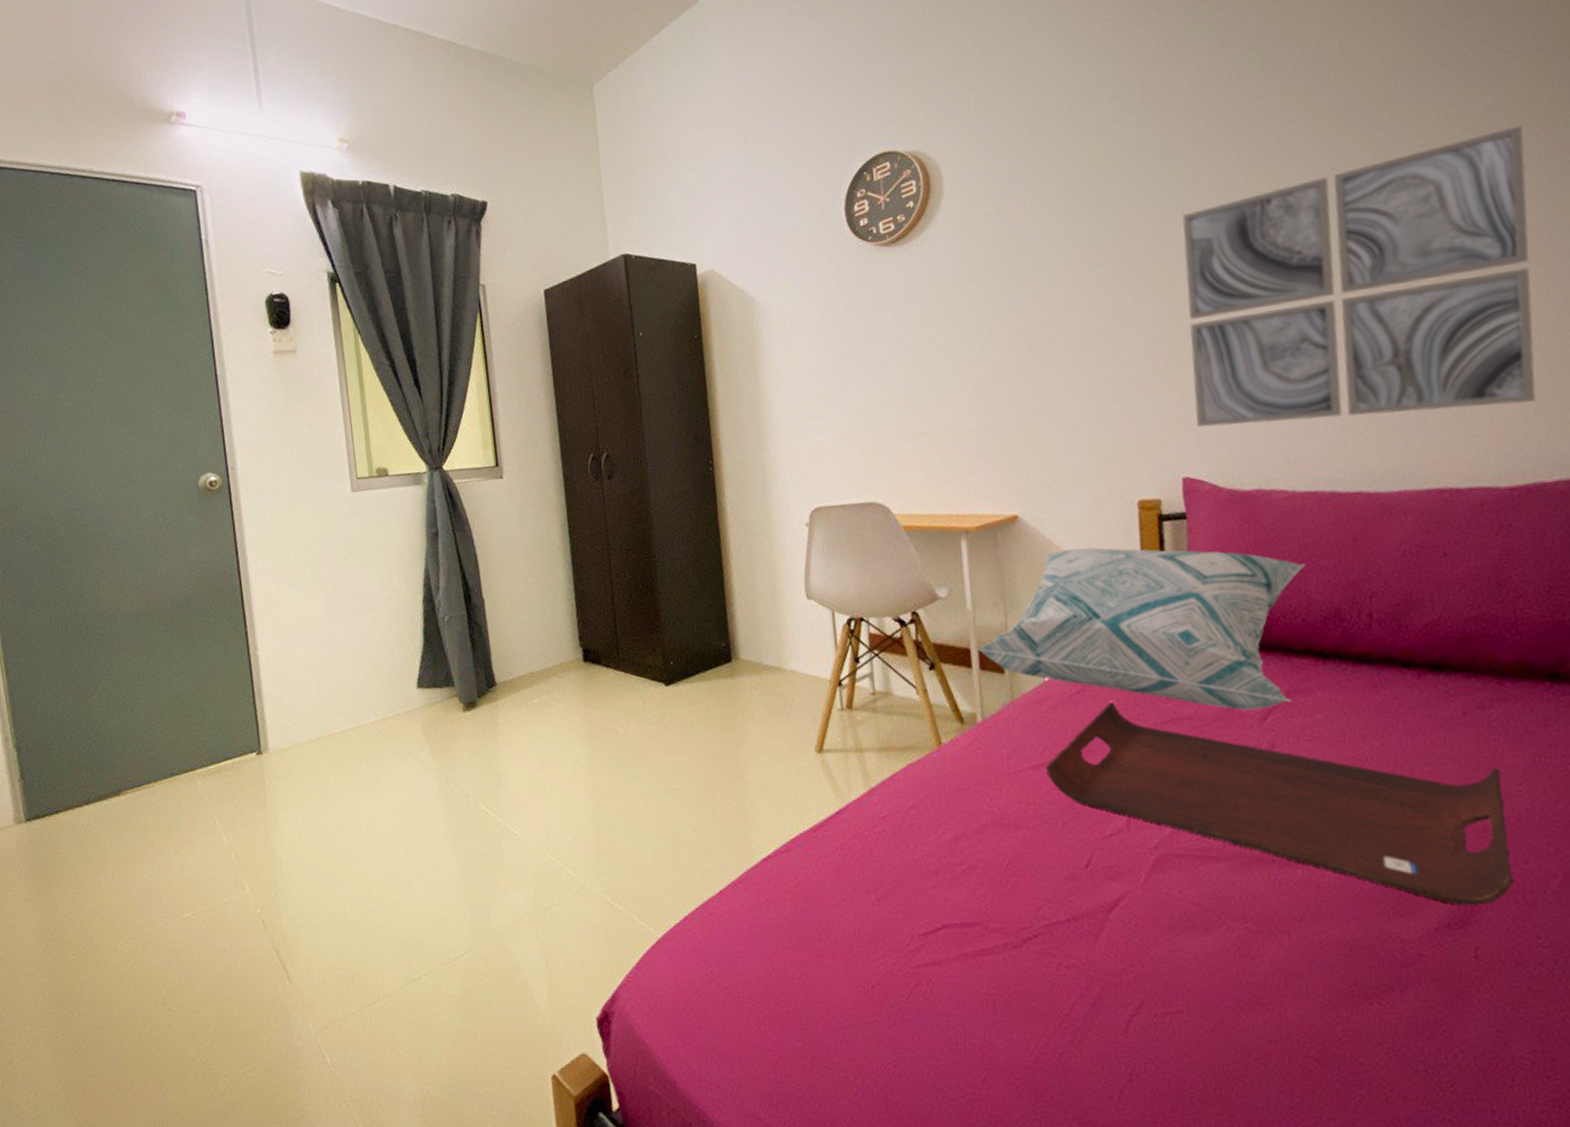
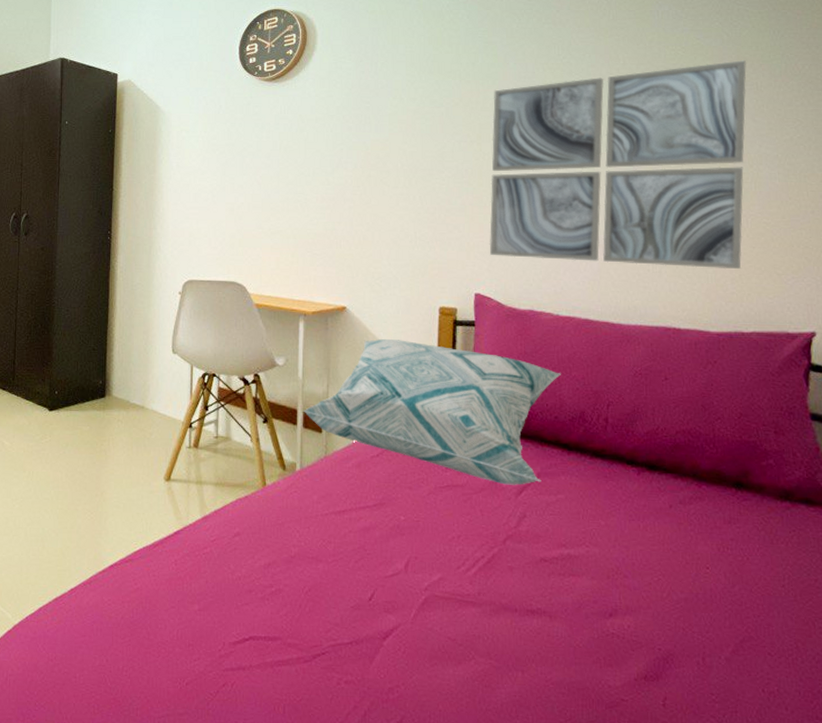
serving tray: present [1045,702,1514,906] -> none [346,466,697,663]

